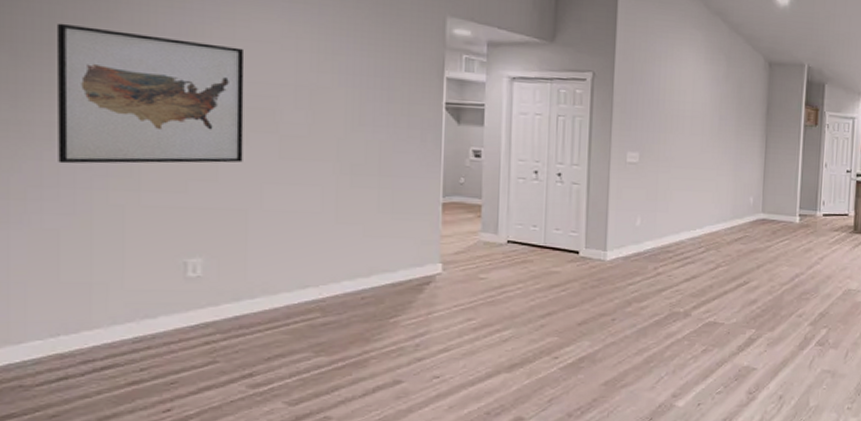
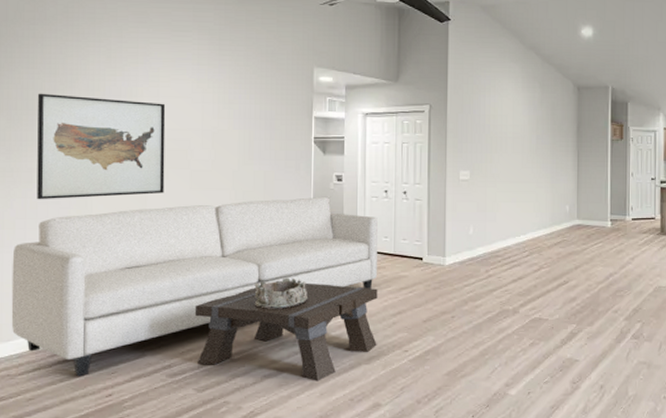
sofa: none [23,174,525,388] -> present [11,196,378,377]
coffee table: none [285,273,523,393] -> present [194,280,378,381]
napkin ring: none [364,270,434,308] -> present [254,277,307,309]

